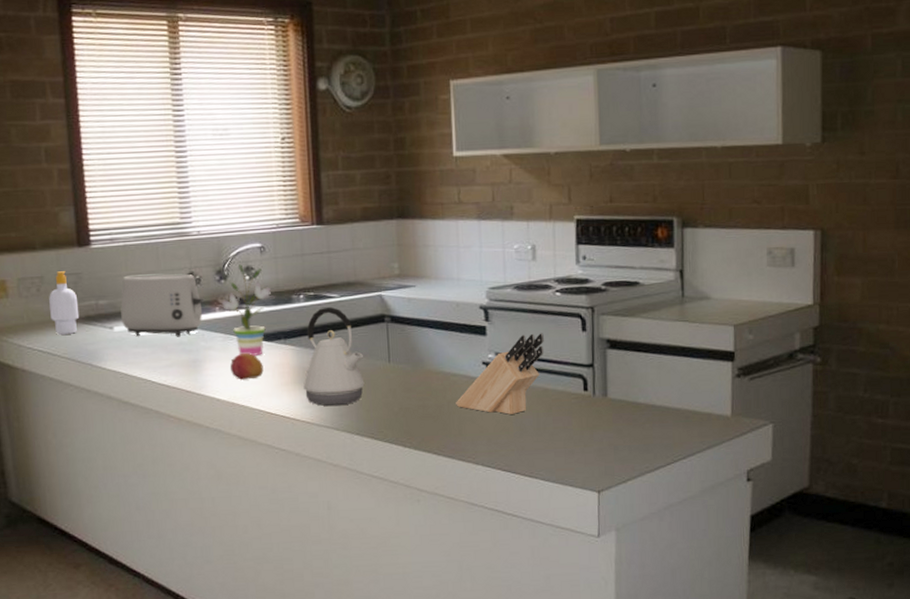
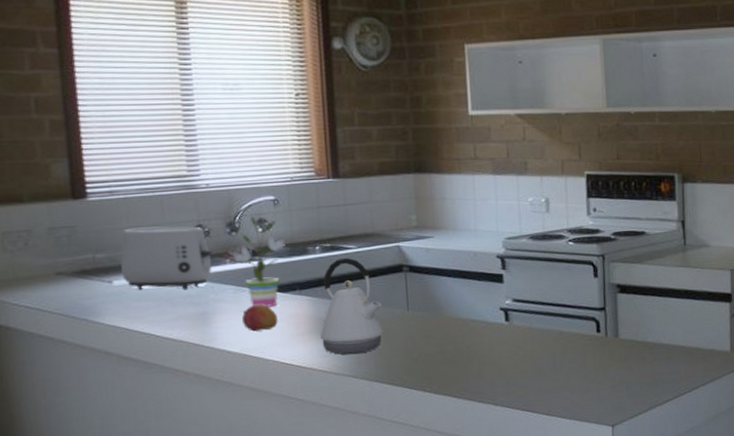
soap bottle: present [49,271,80,335] -> none [38,224,74,290]
knife block: present [456,333,544,415] -> none [475,279,559,357]

